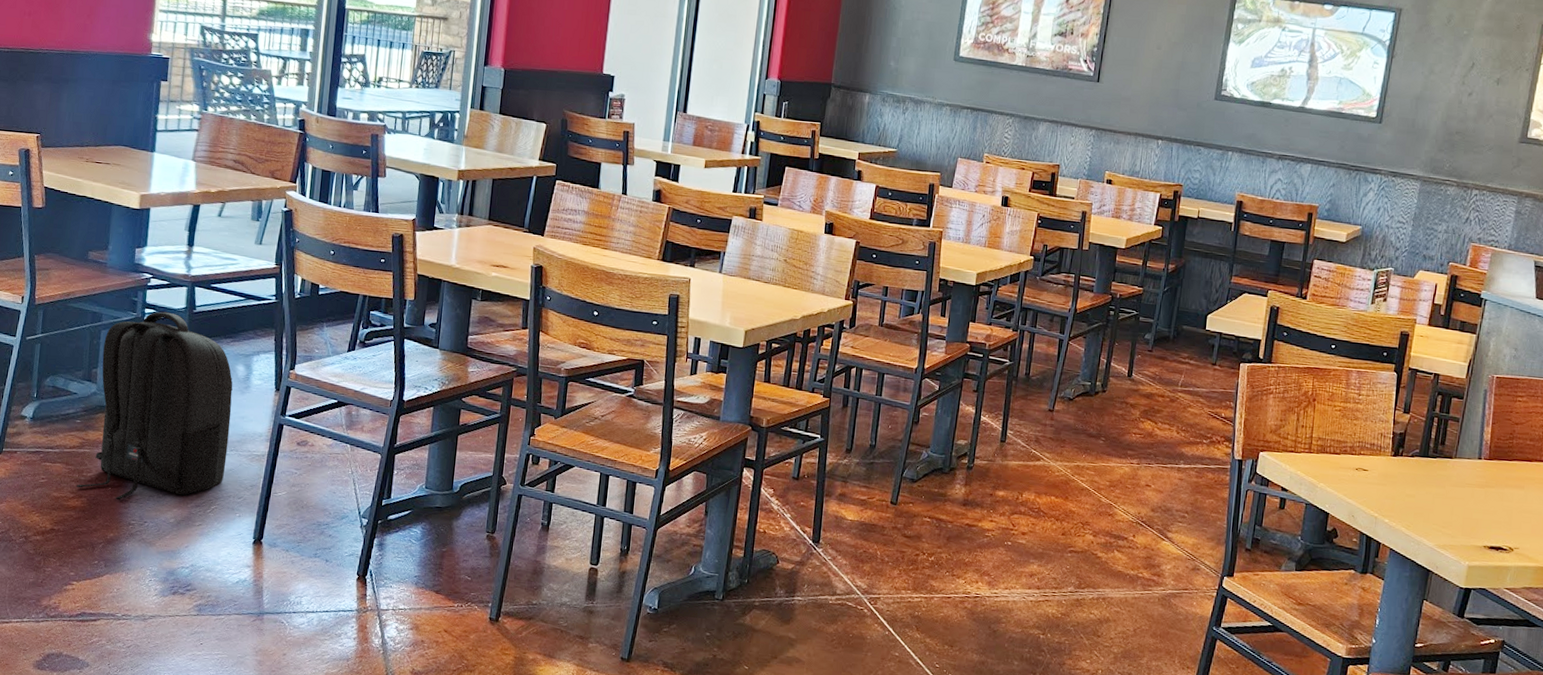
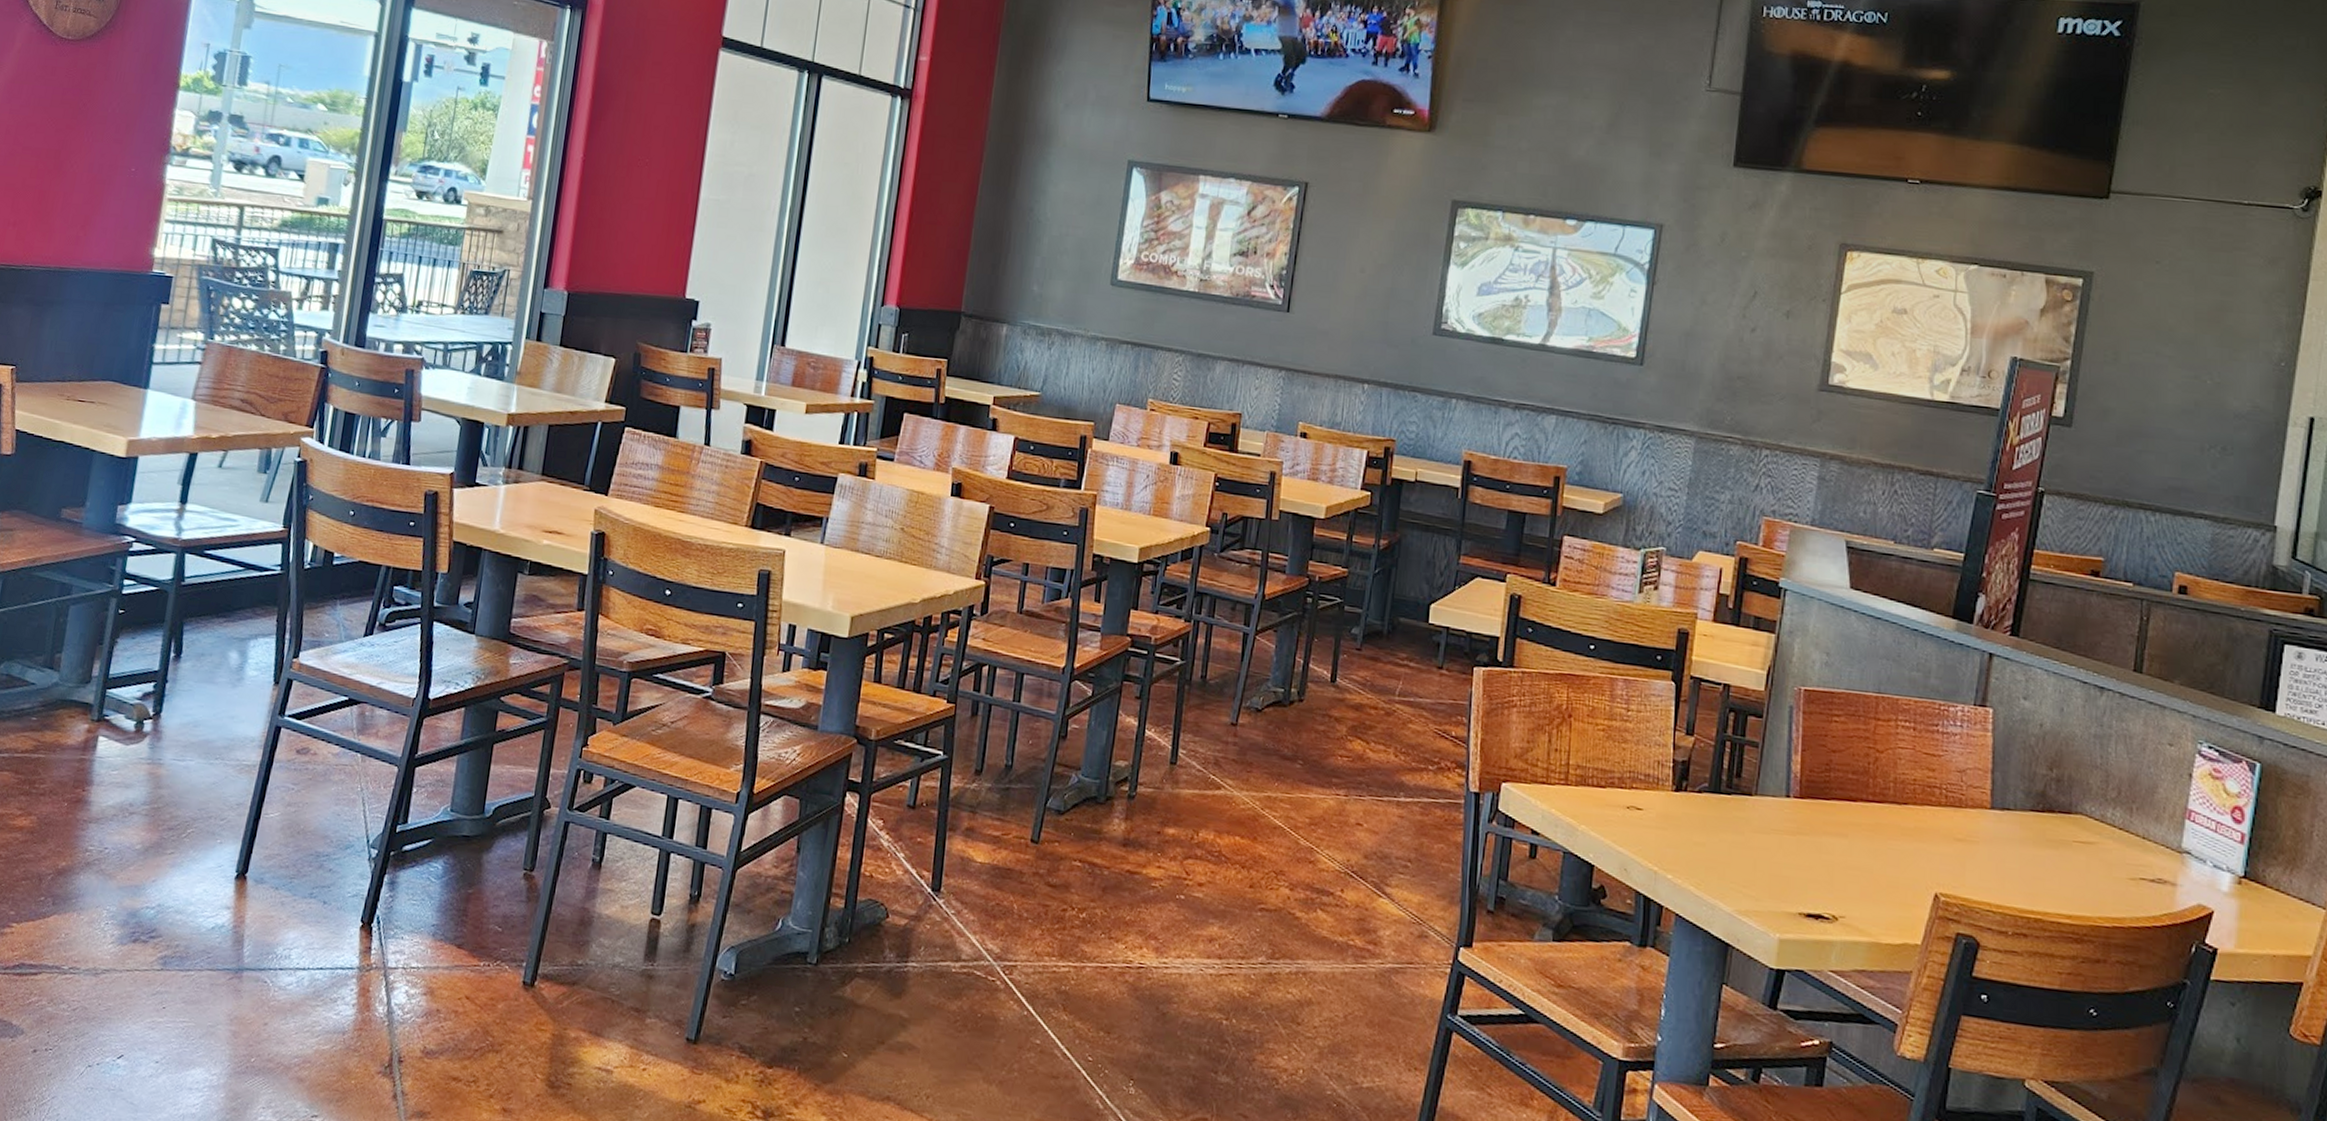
backpack: present [77,311,233,501] -> none [26,583,224,820]

